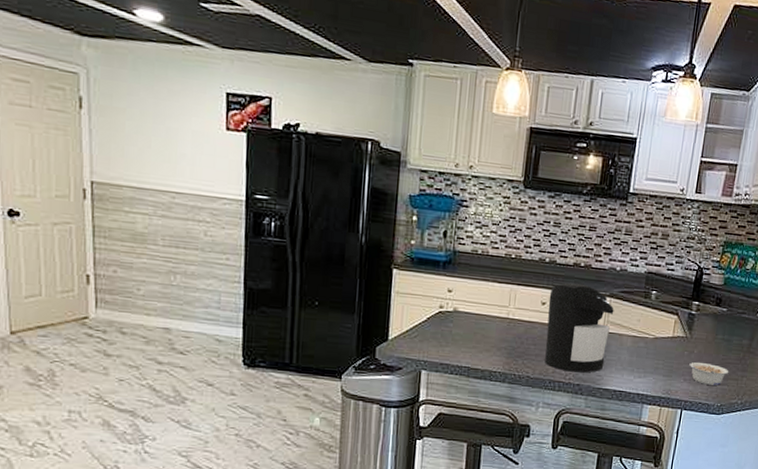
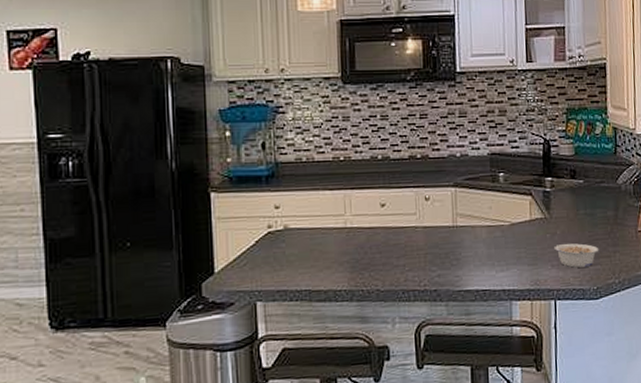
coffee maker: present [545,282,614,373] -> none [388,177,462,277]

